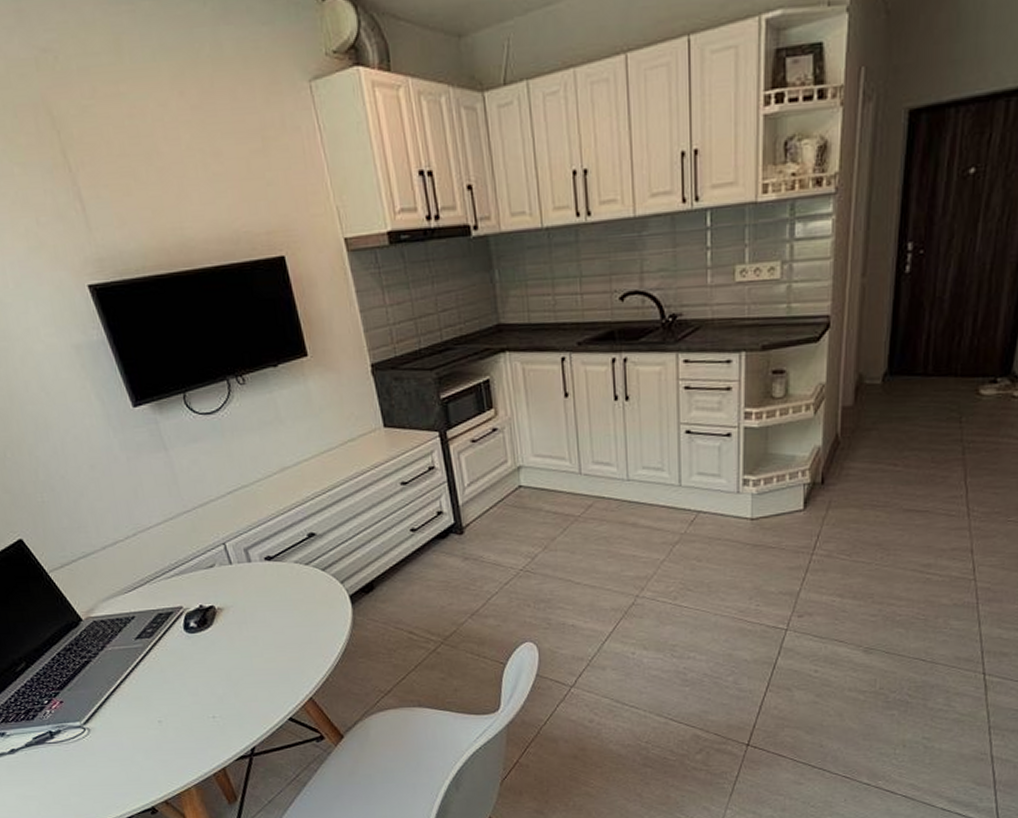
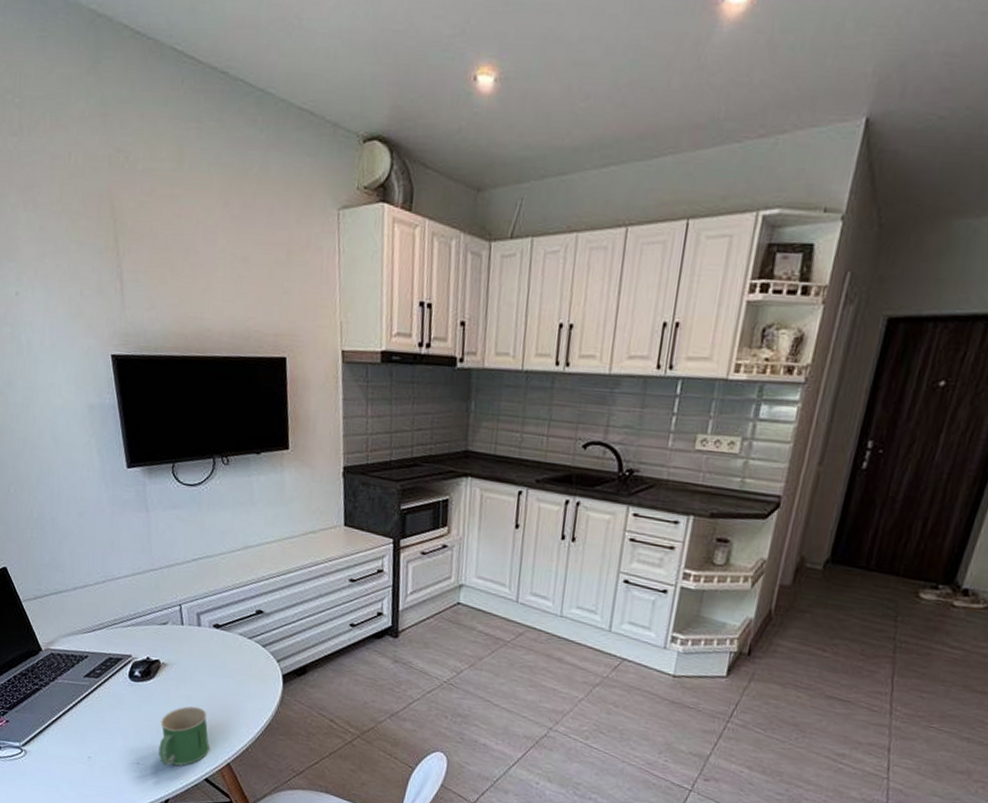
mug: none [229,646,288,714] -> present [158,706,210,766]

